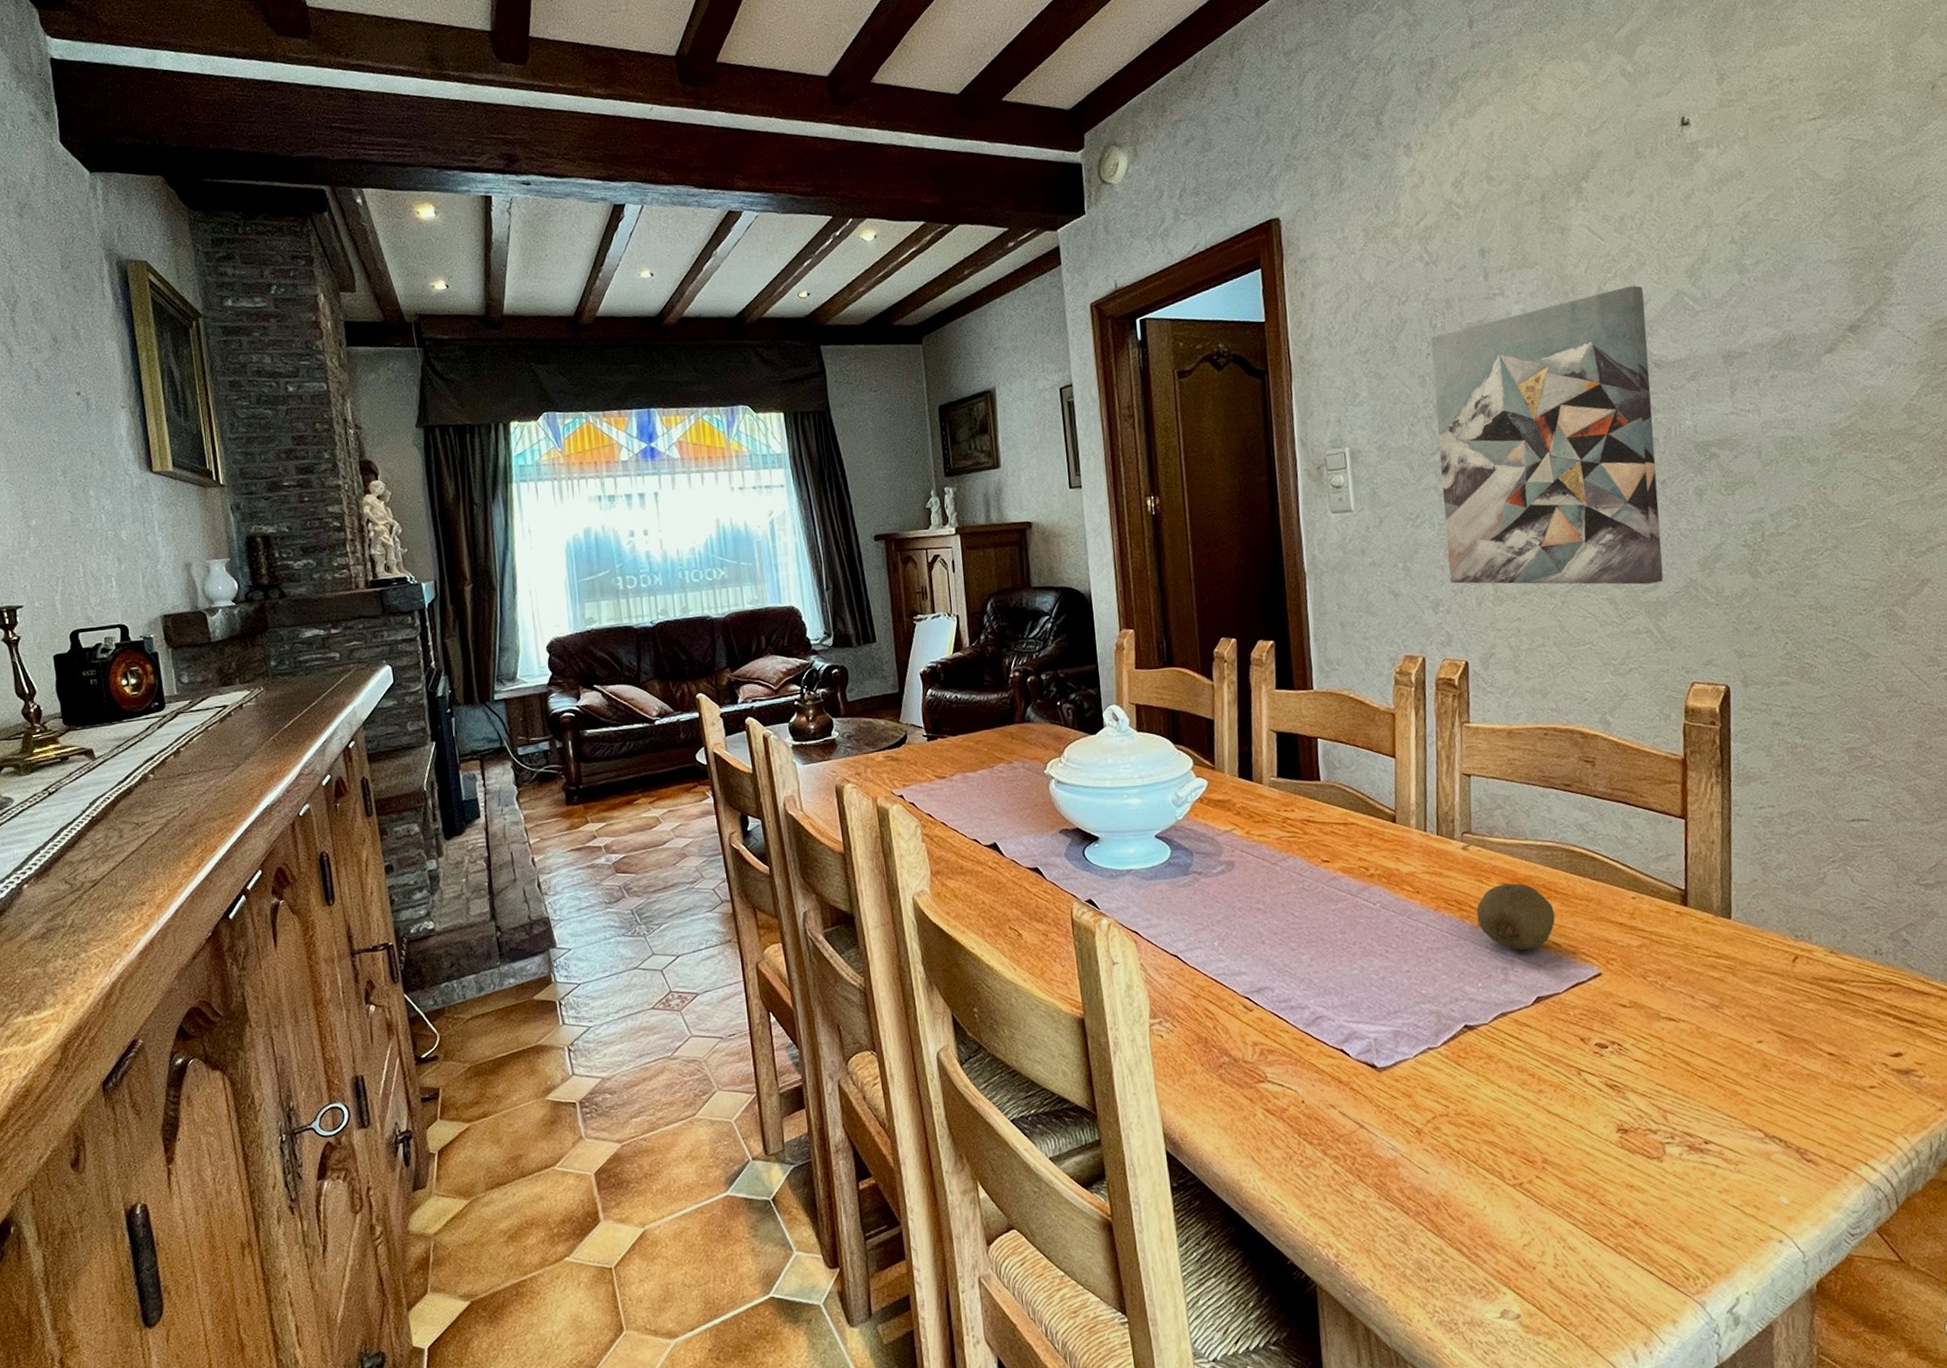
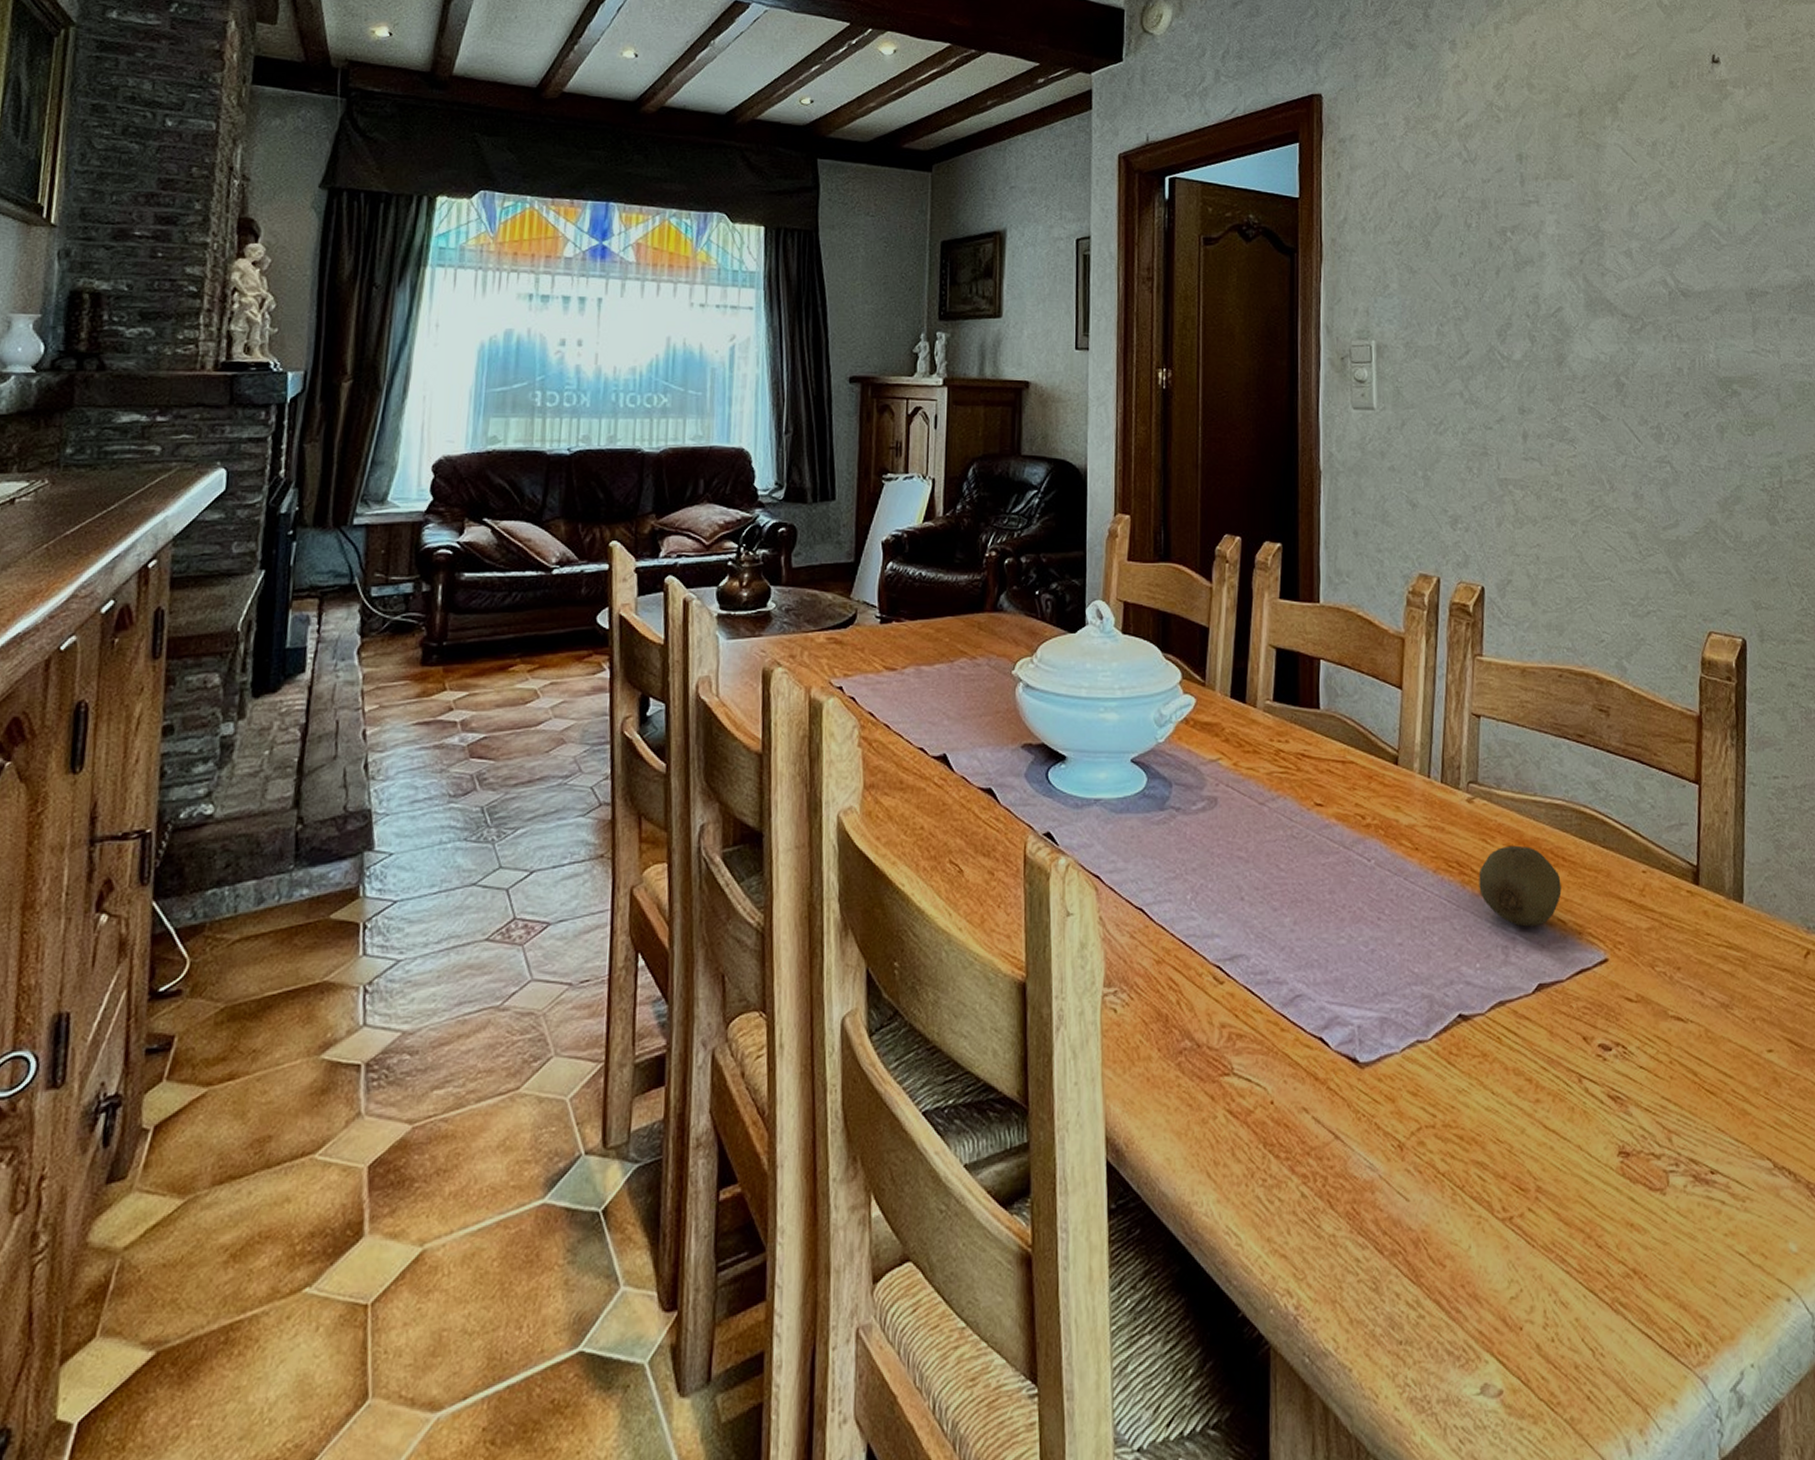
wall art: present [1431,286,1663,585] -> none [1464,211,1684,521]

